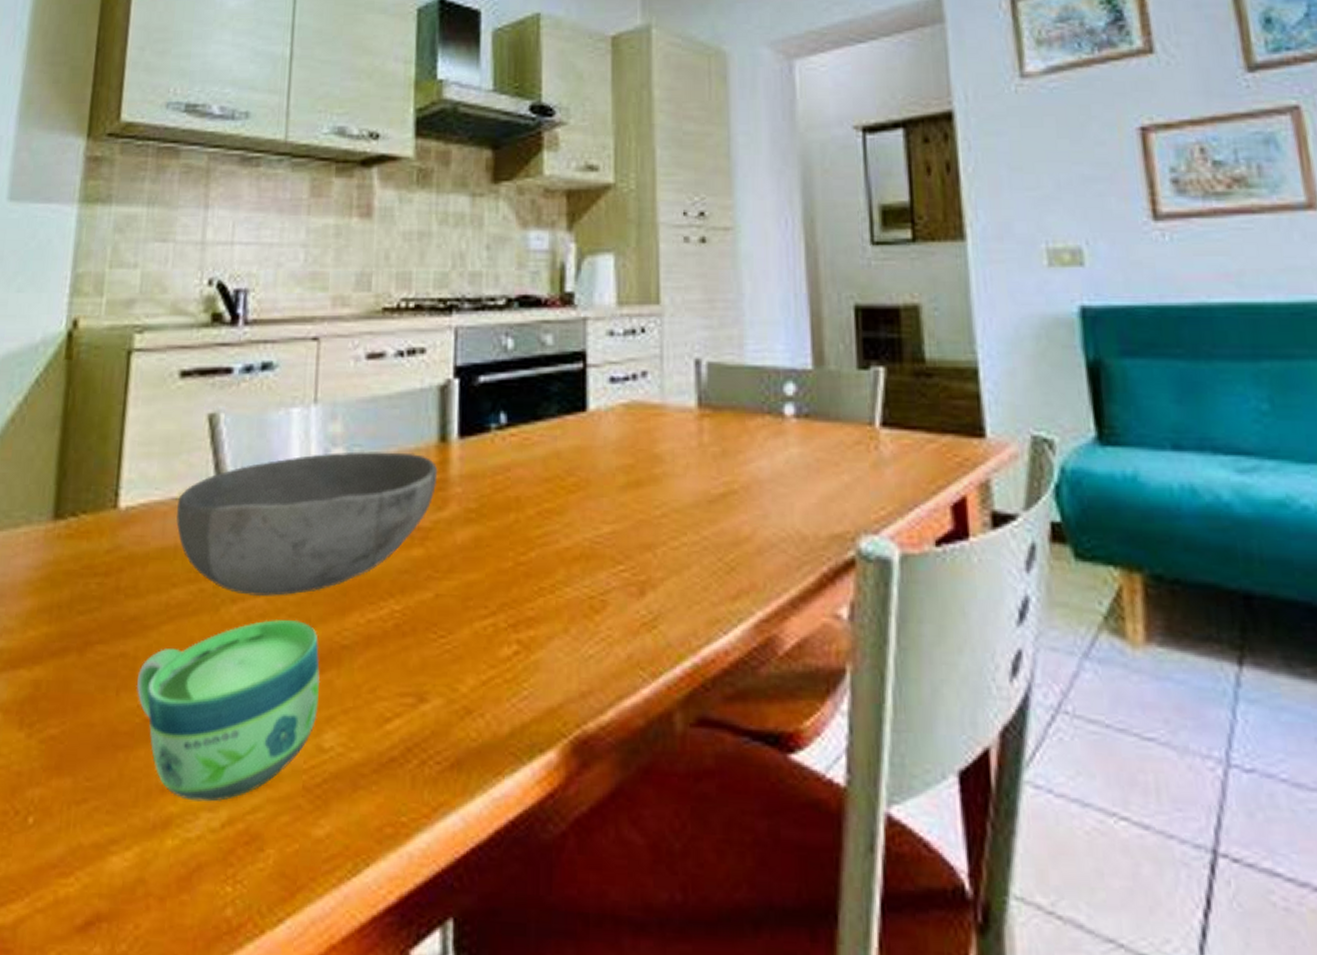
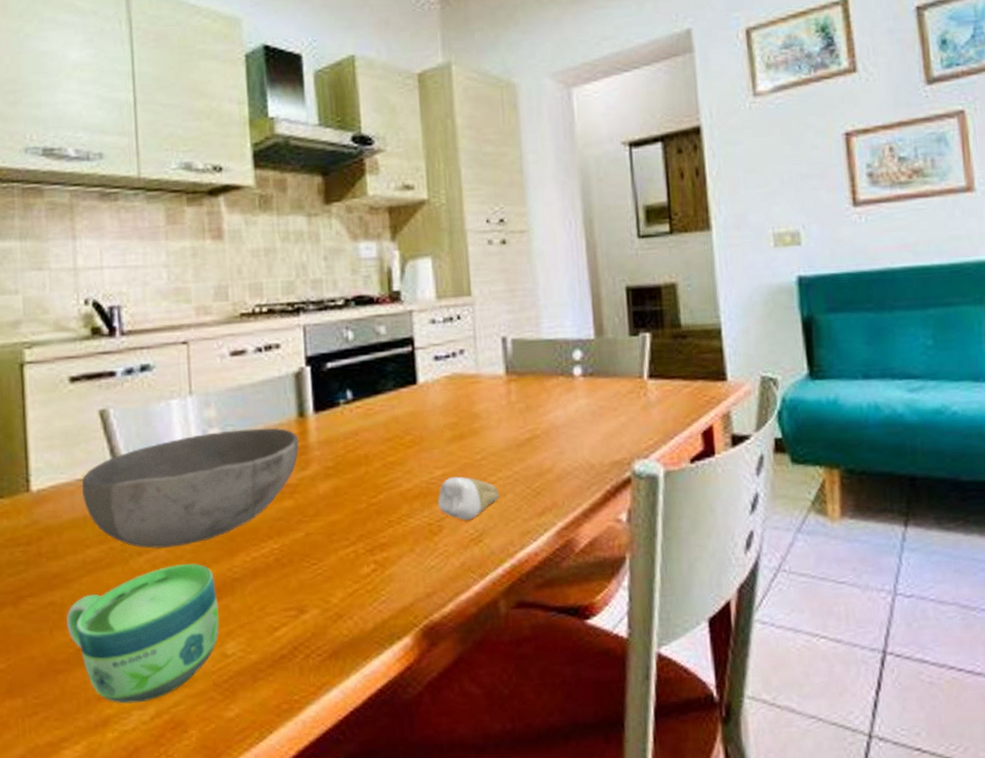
tooth: none [603,536,683,597] -> present [438,476,500,521]

